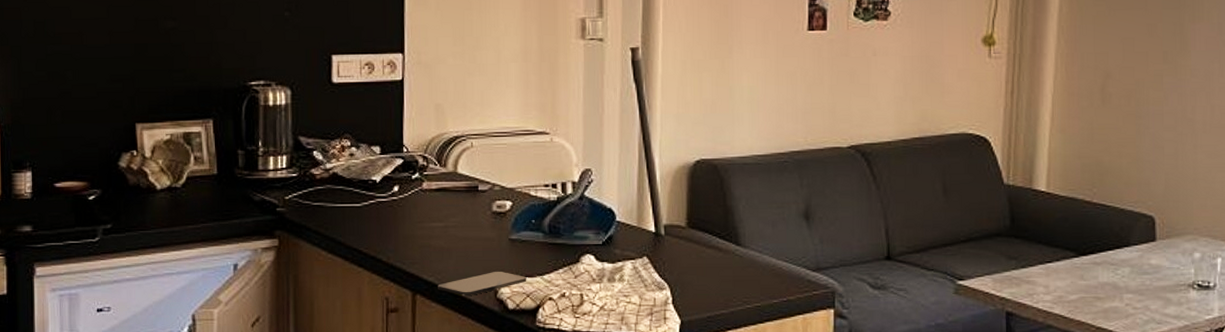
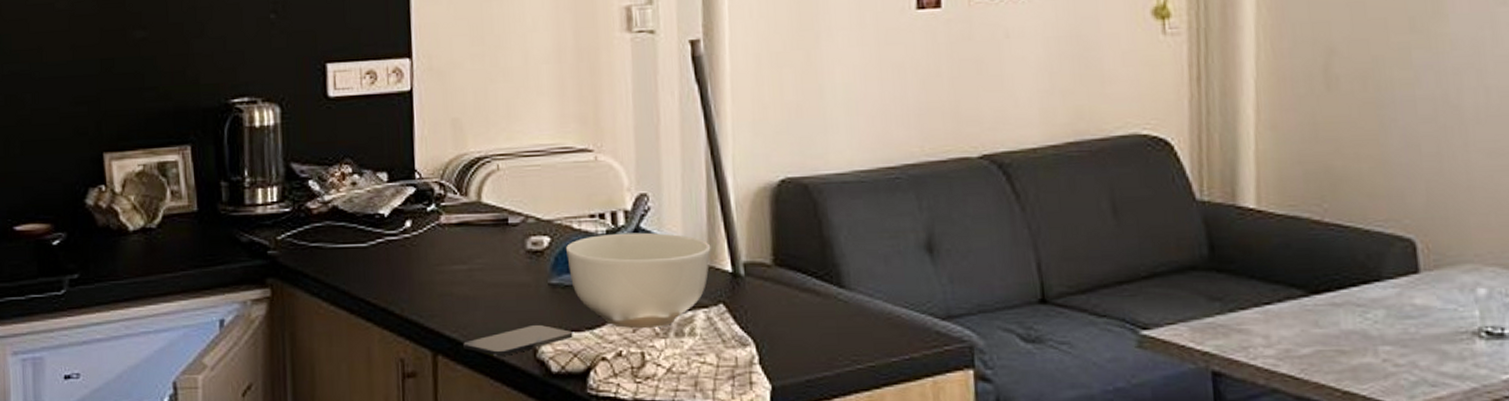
bowl: none [525,199,639,276] -> present [566,232,711,329]

